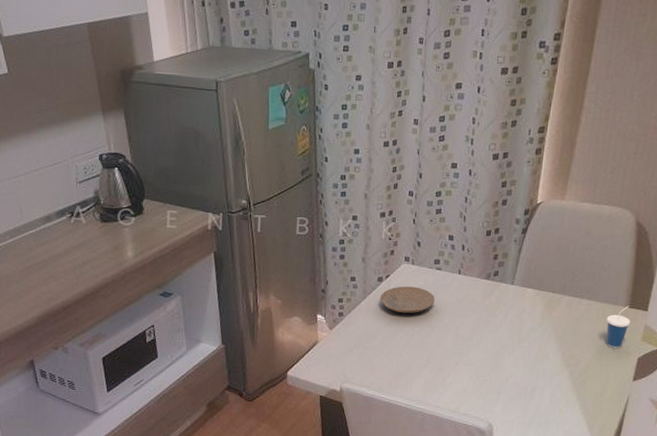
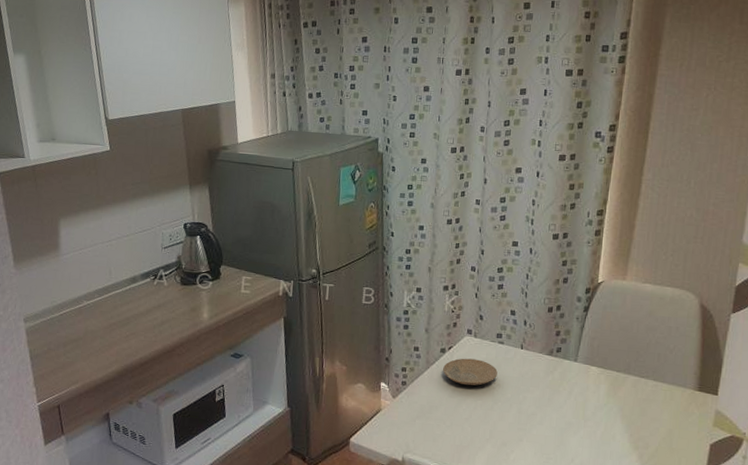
cup: present [606,306,631,348] -> none [674,389,701,433]

